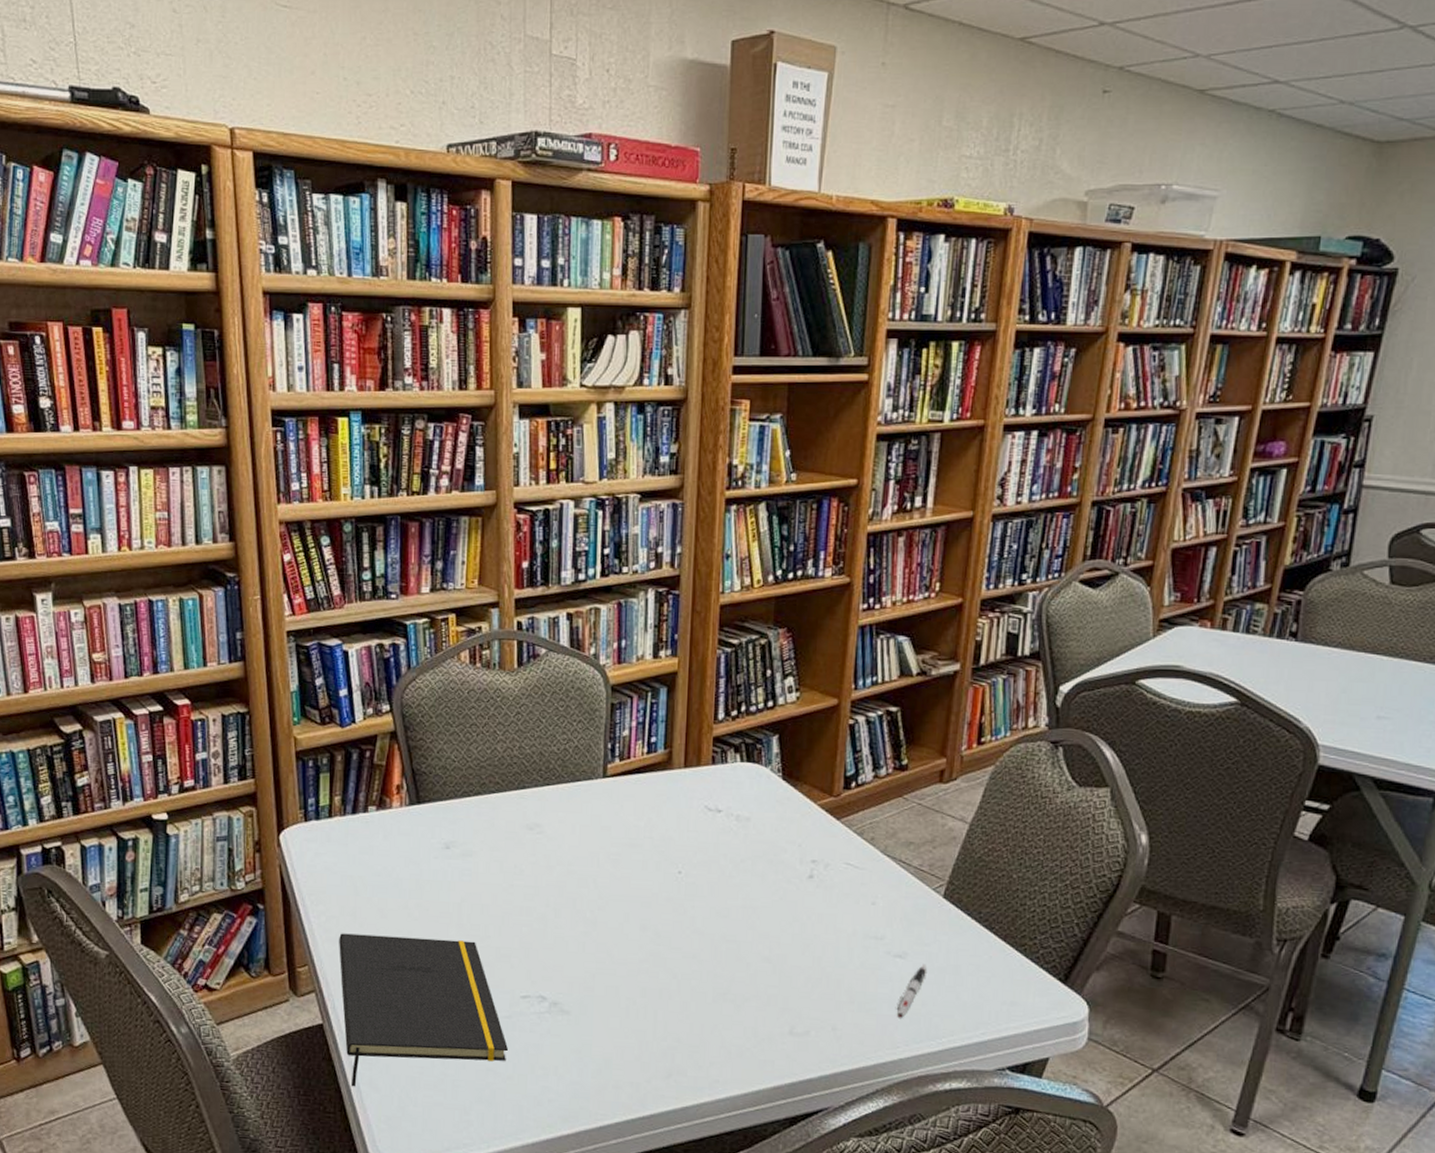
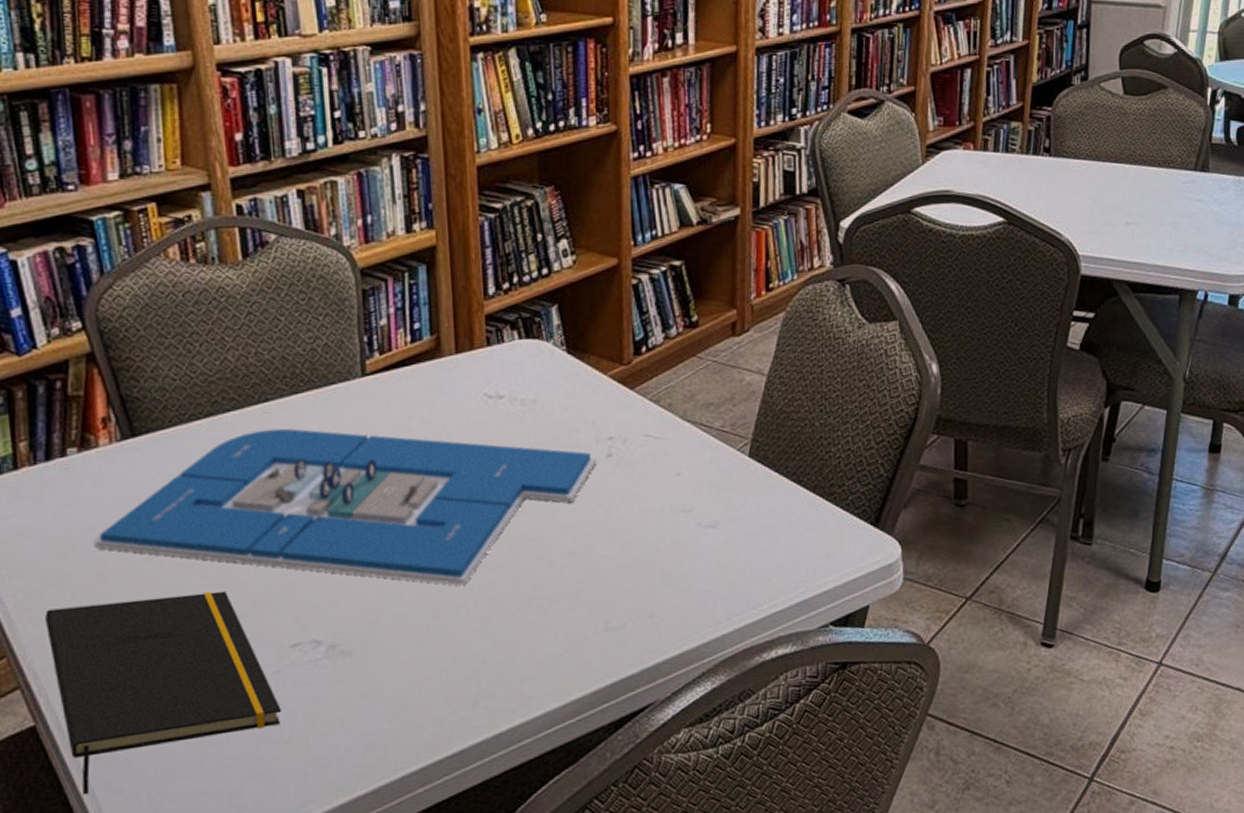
board game: none [380,812,799,971] -> present [94,428,597,586]
pen: present [896,964,927,1019] -> none [713,530,740,593]

